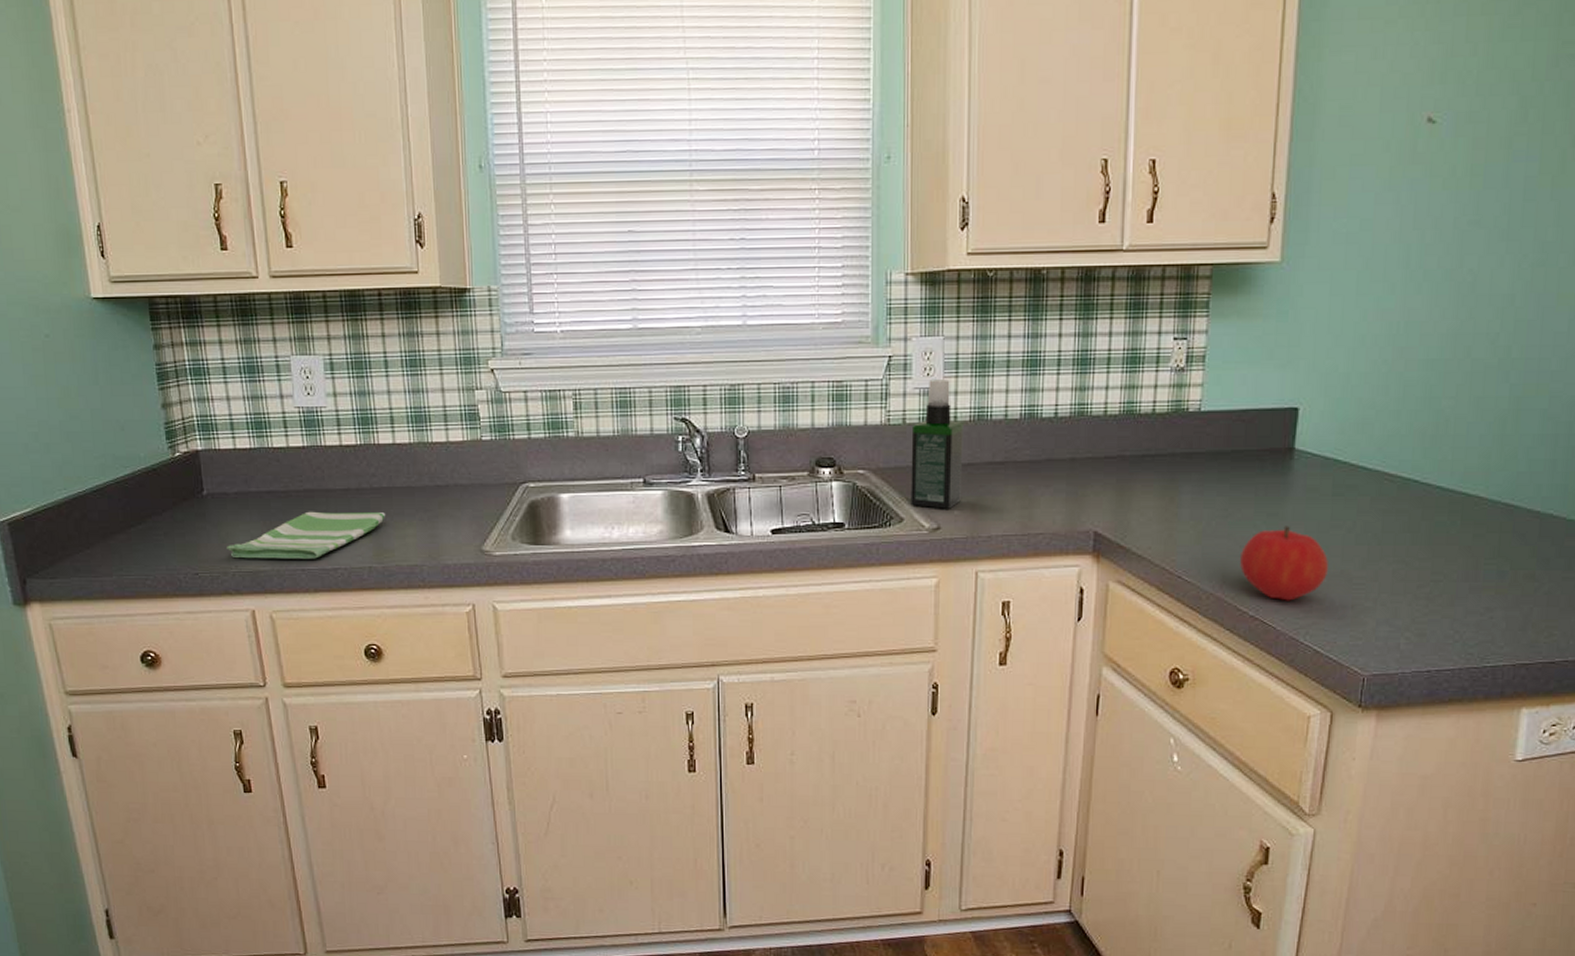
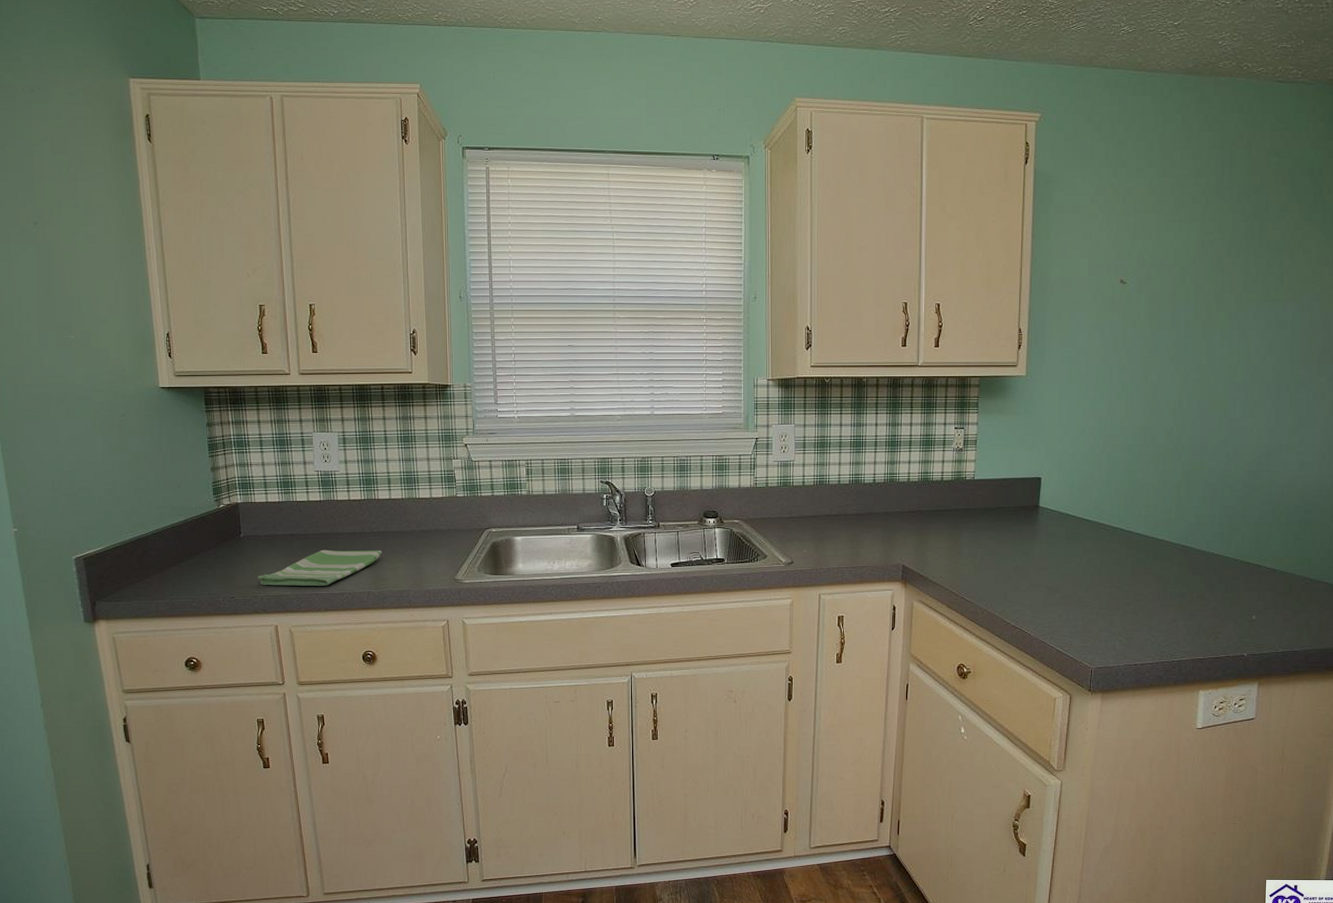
spray bottle: present [910,380,963,509] -> none [772,455,809,549]
fruit: present [1240,526,1328,601] -> none [1004,561,1065,615]

